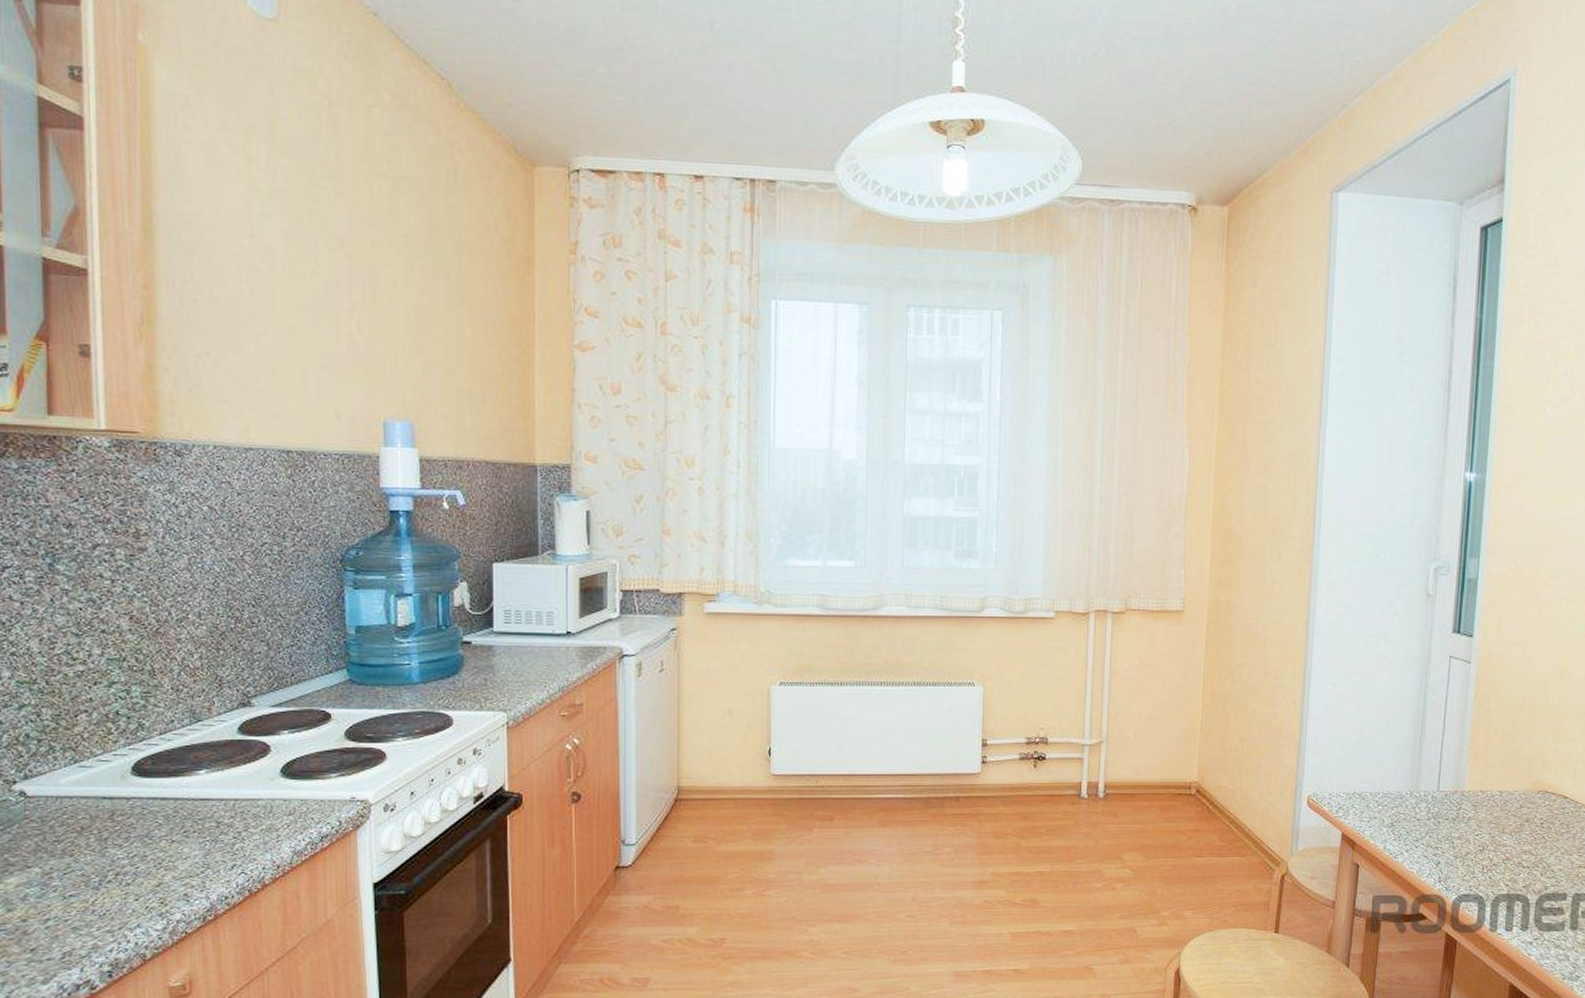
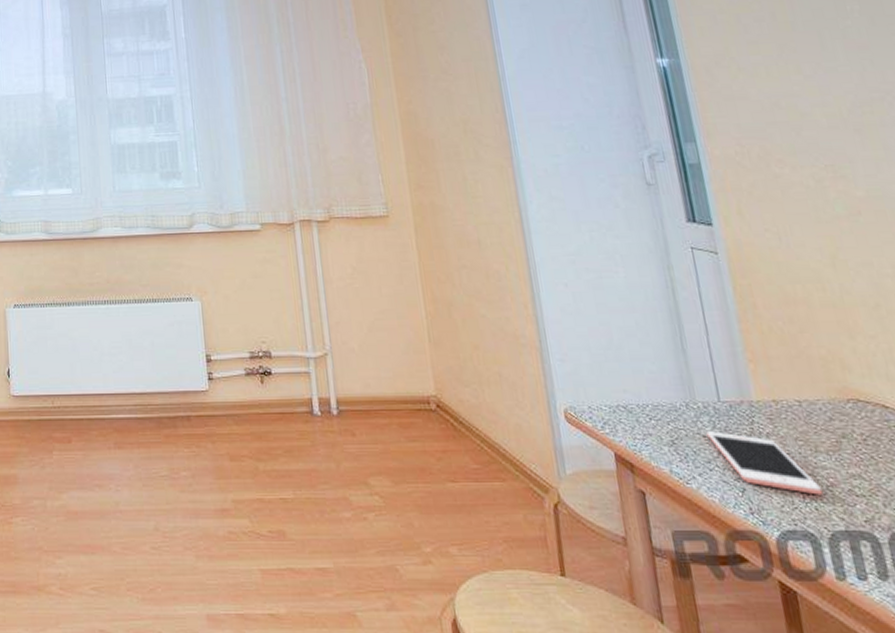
cell phone: none [1421,815,1499,867] -> present [706,431,823,495]

